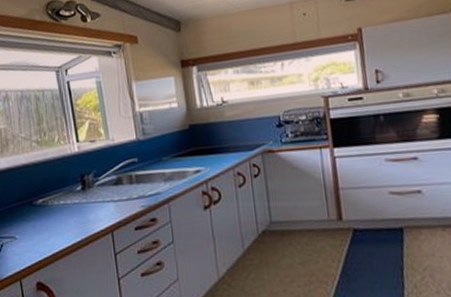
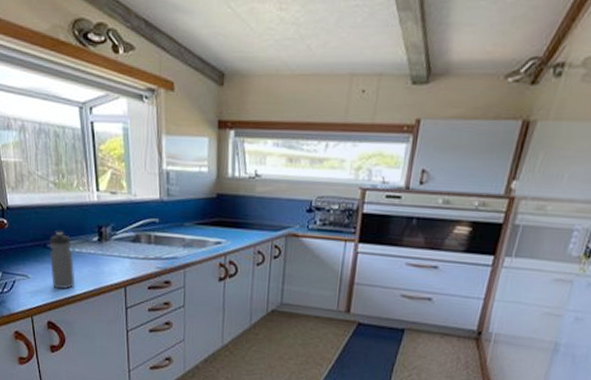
water bottle: none [35,186,62,246] -> present [50,231,75,290]

